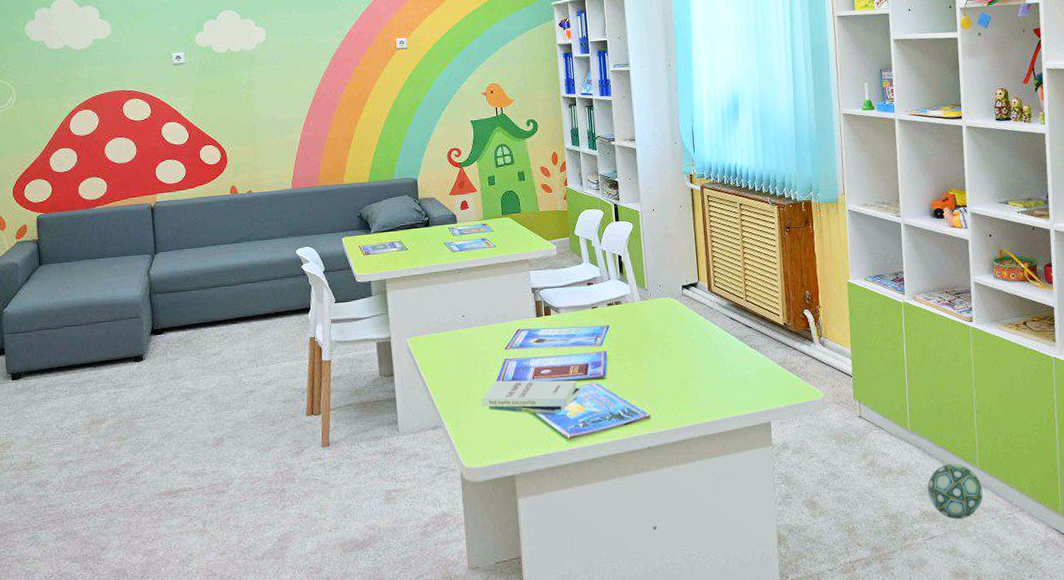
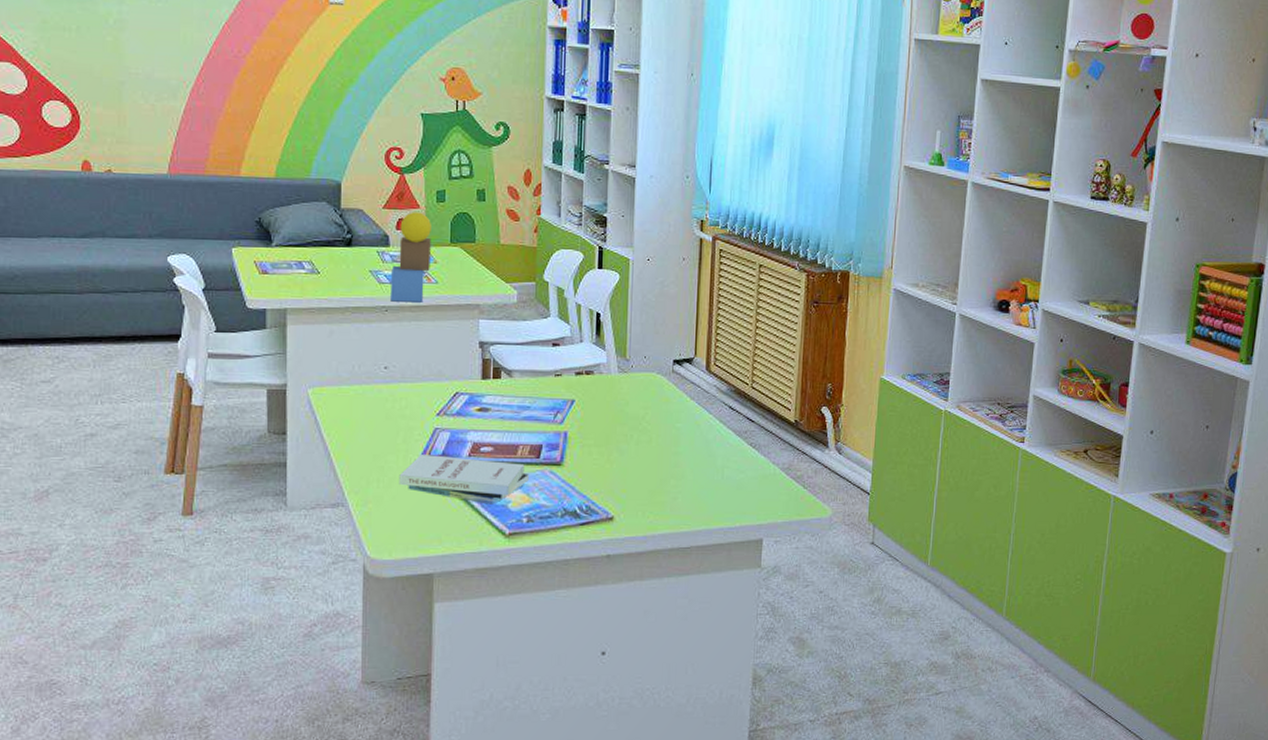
toy blocks: none [460,194,489,265] -> present [391,212,431,302]
ball: present [927,463,983,519] -> none [940,609,1005,674]

